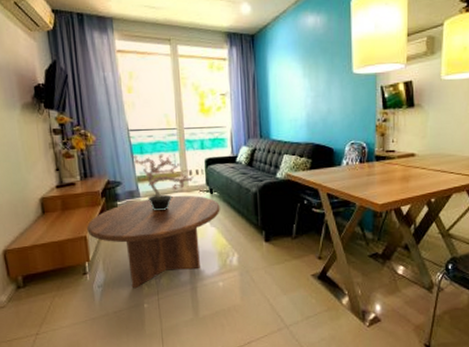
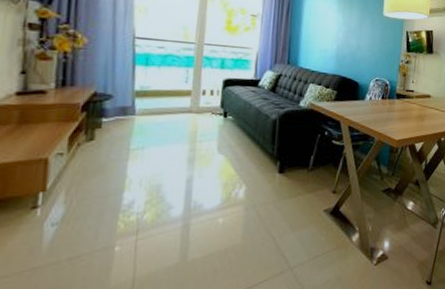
coffee table: present [87,195,220,289] -> none [51,116,233,227]
potted plant: present [133,154,195,211] -> none [134,66,209,133]

